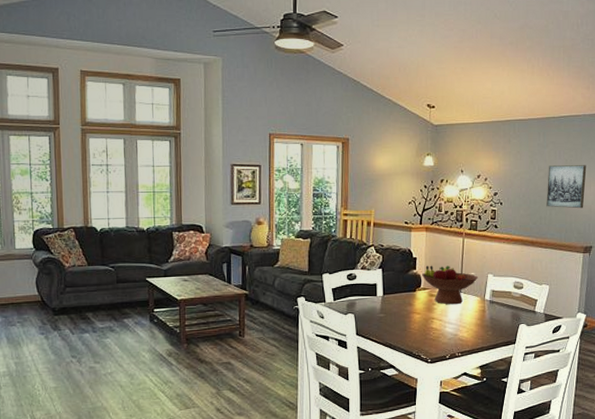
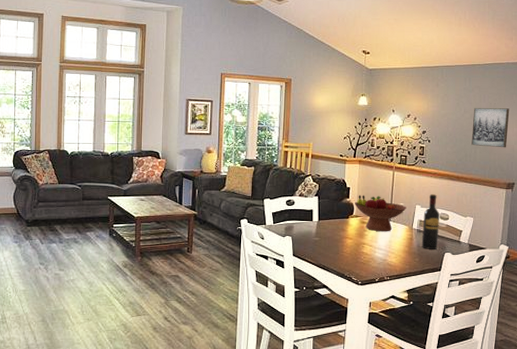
wine bottle: none [494,261,514,321] -> present [421,194,440,249]

